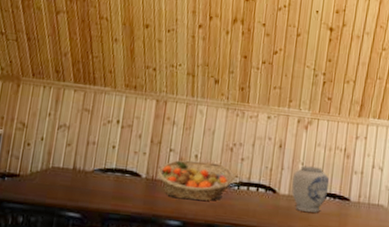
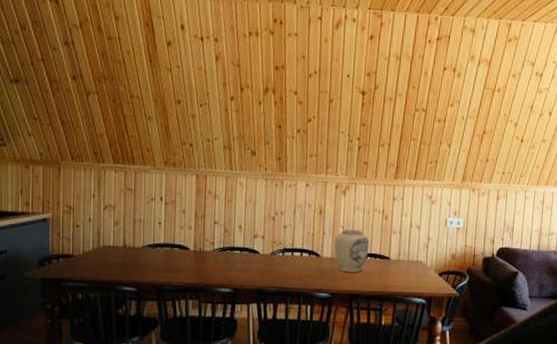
fruit basket: present [157,160,235,201] -> none [204,231,279,268]

